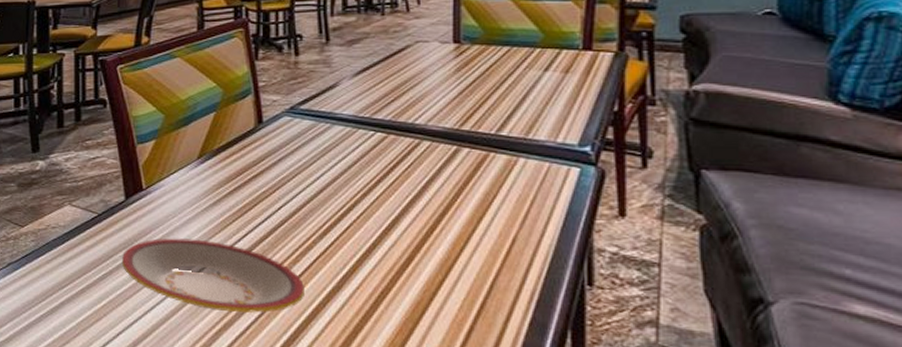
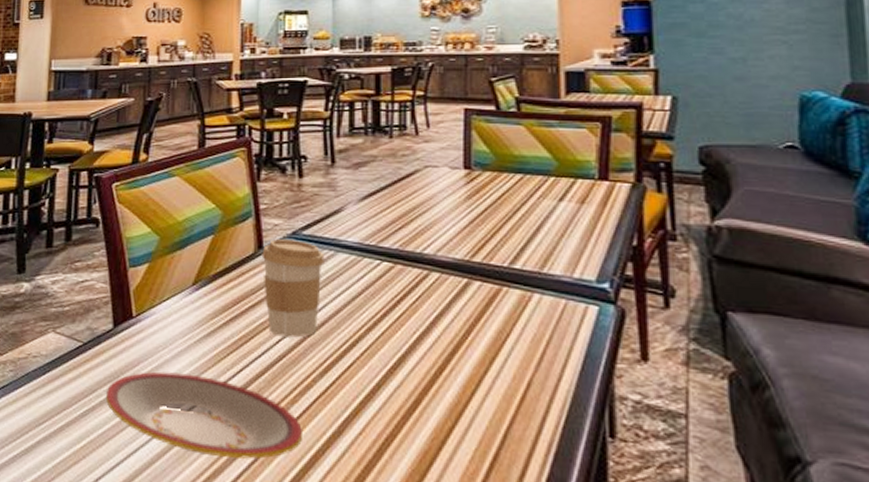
coffee cup: none [262,114,321,204] -> present [262,239,325,338]

